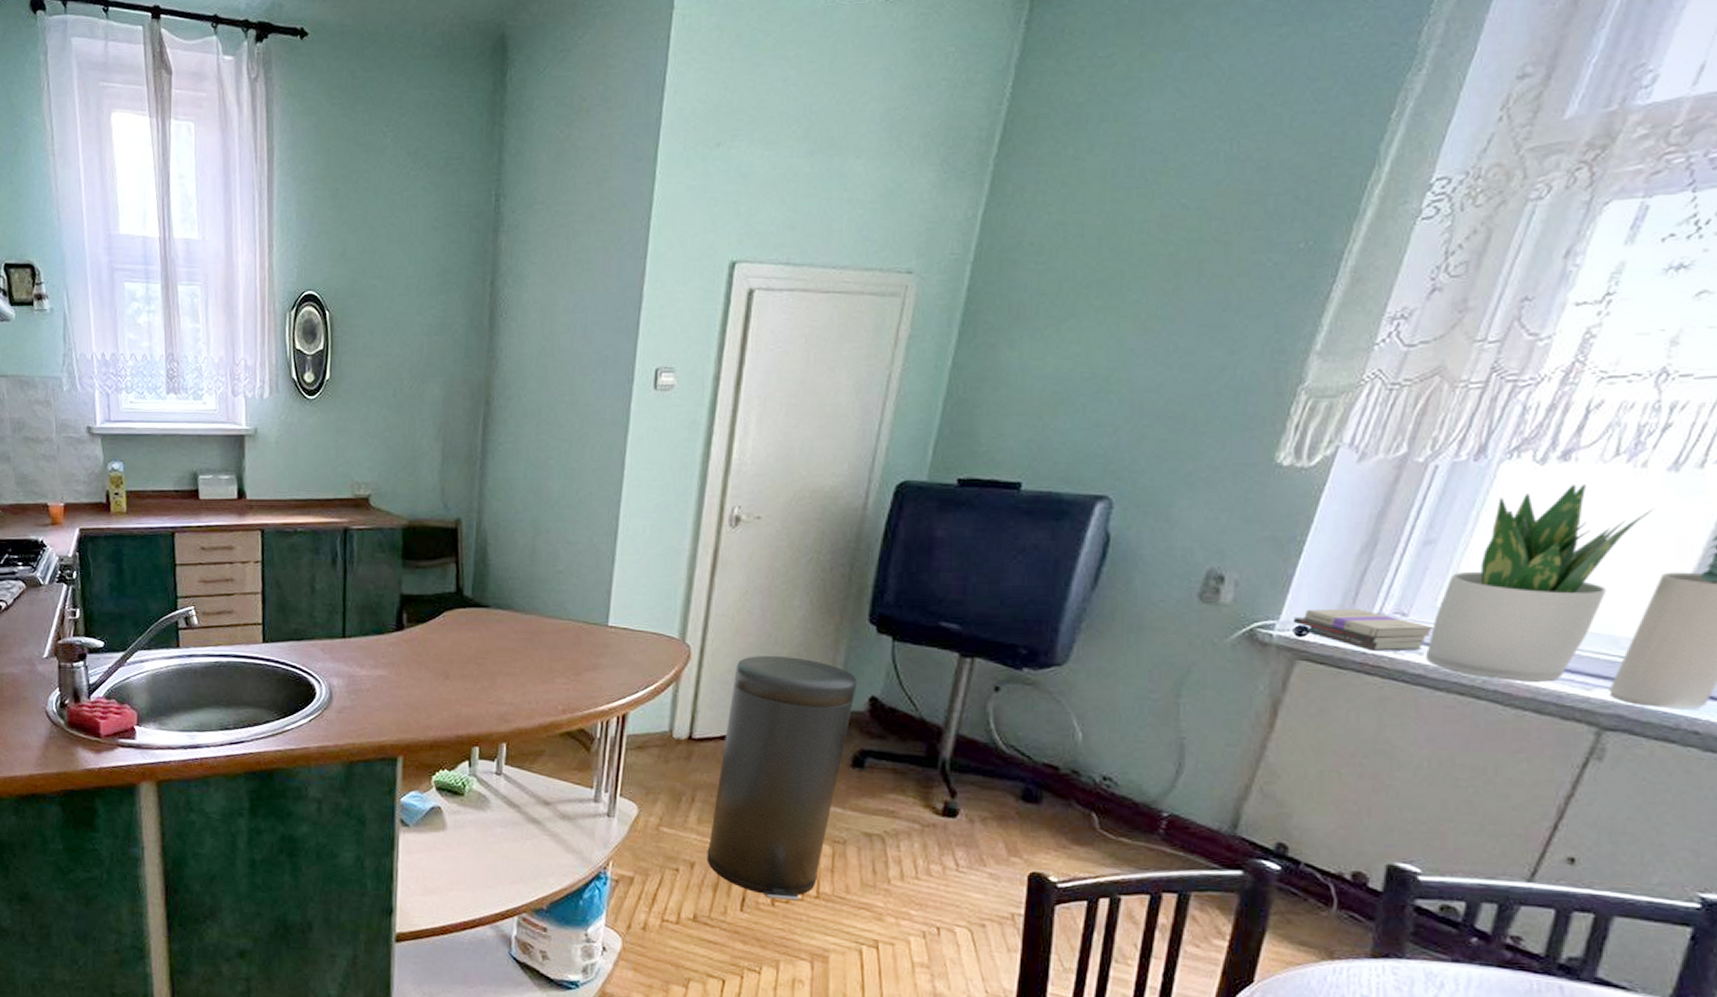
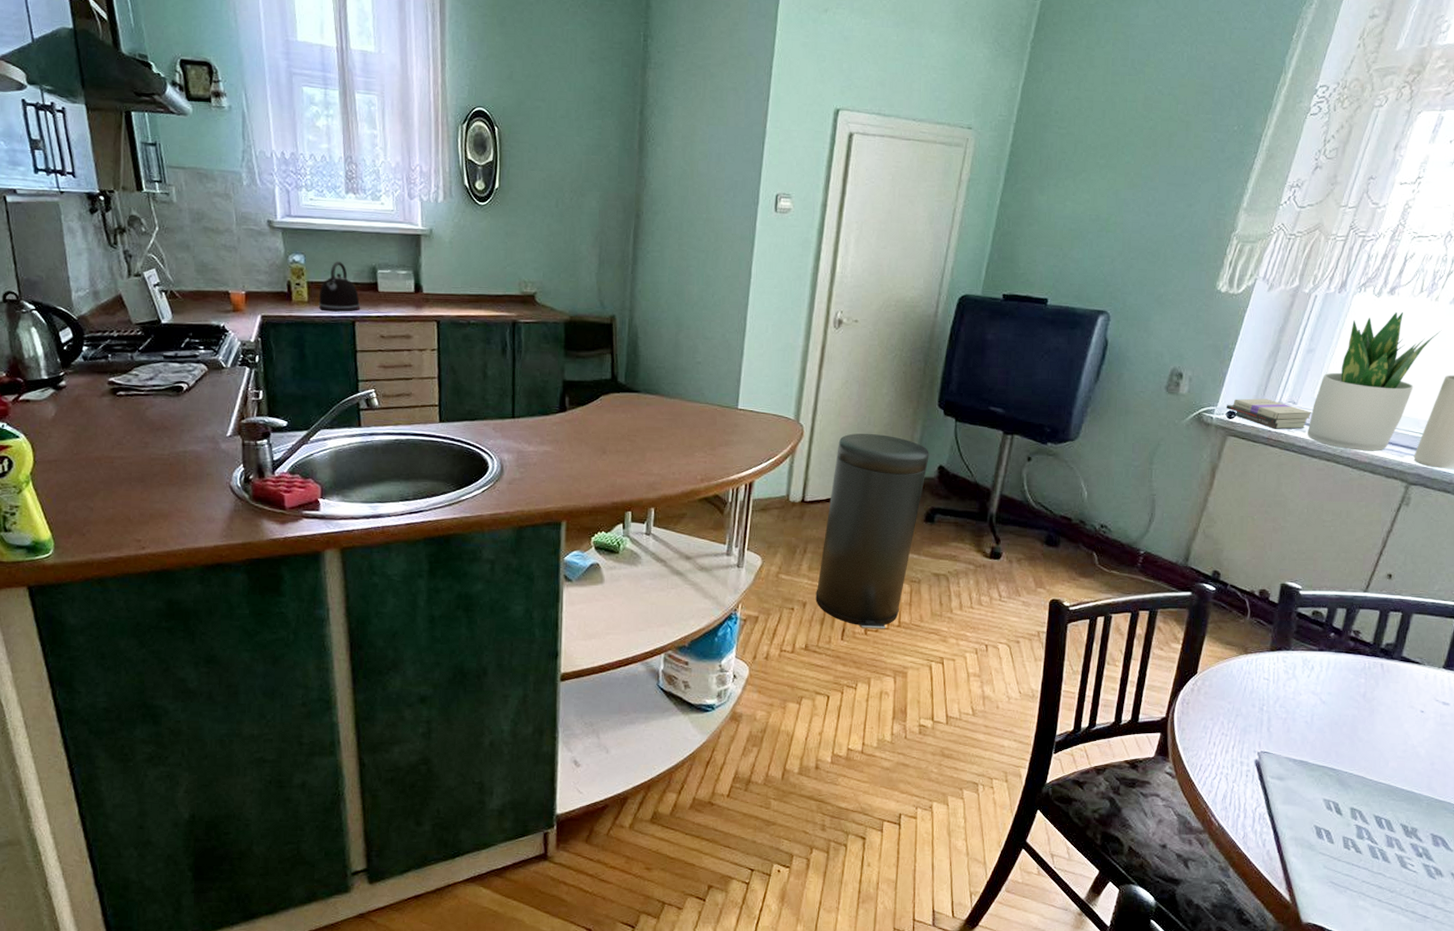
kettle: none [137,467,181,523] -> present [318,261,361,312]

